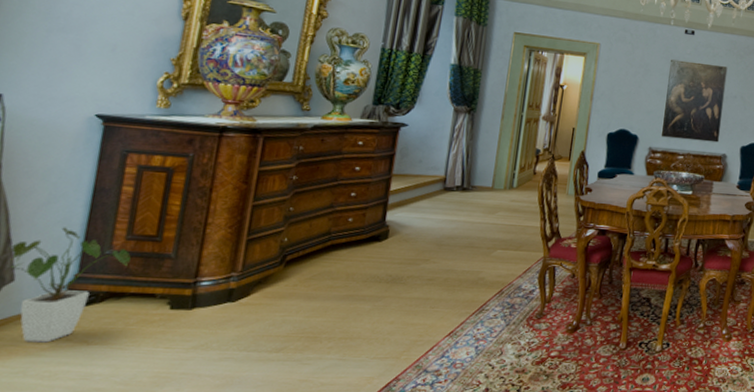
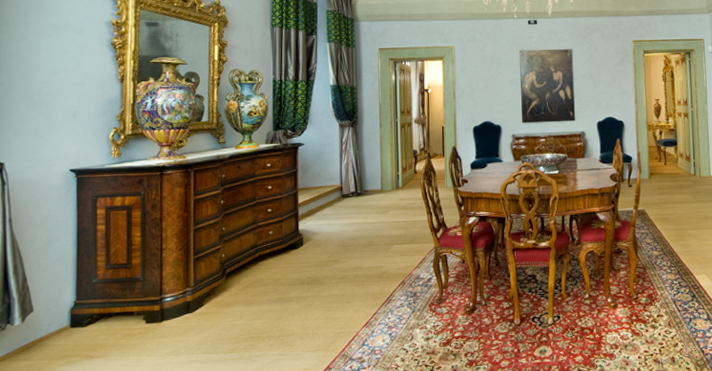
house plant: present [8,227,131,343] -> none [25,264,111,360]

